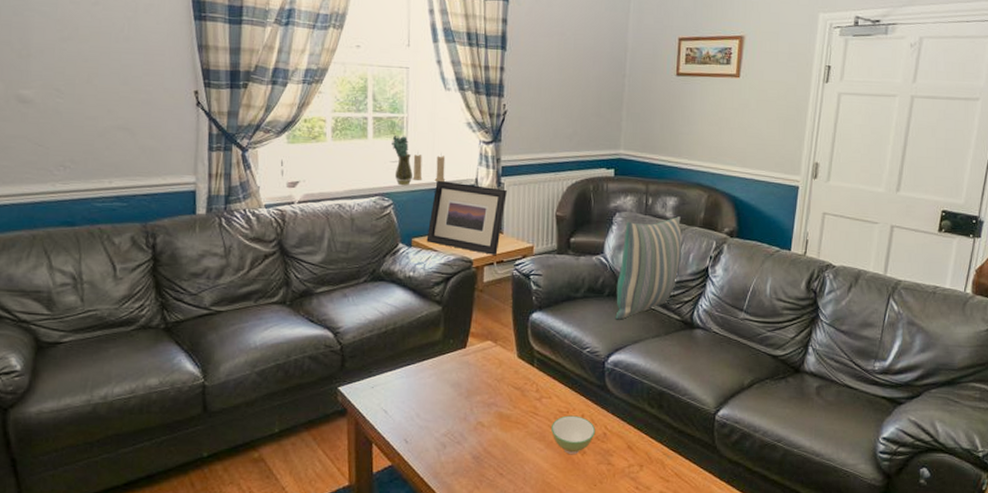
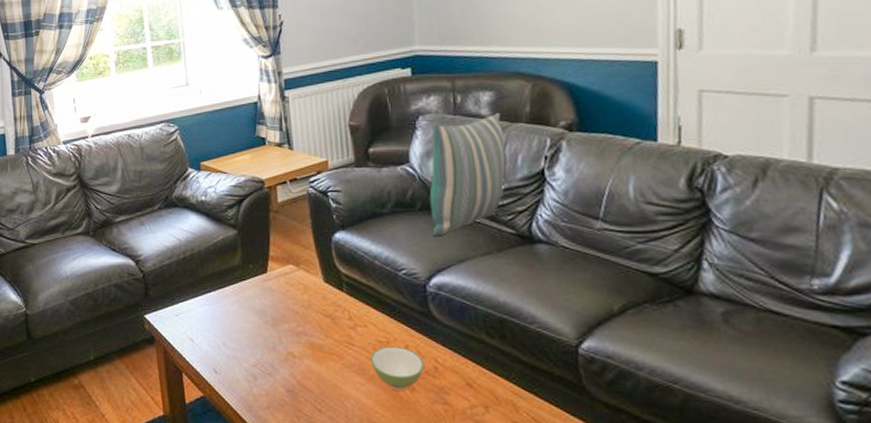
vase: present [392,133,413,186] -> none [171,59,195,111]
candle: present [412,151,446,183] -> none [193,72,228,105]
picture frame: present [426,180,507,255] -> none [214,100,293,173]

